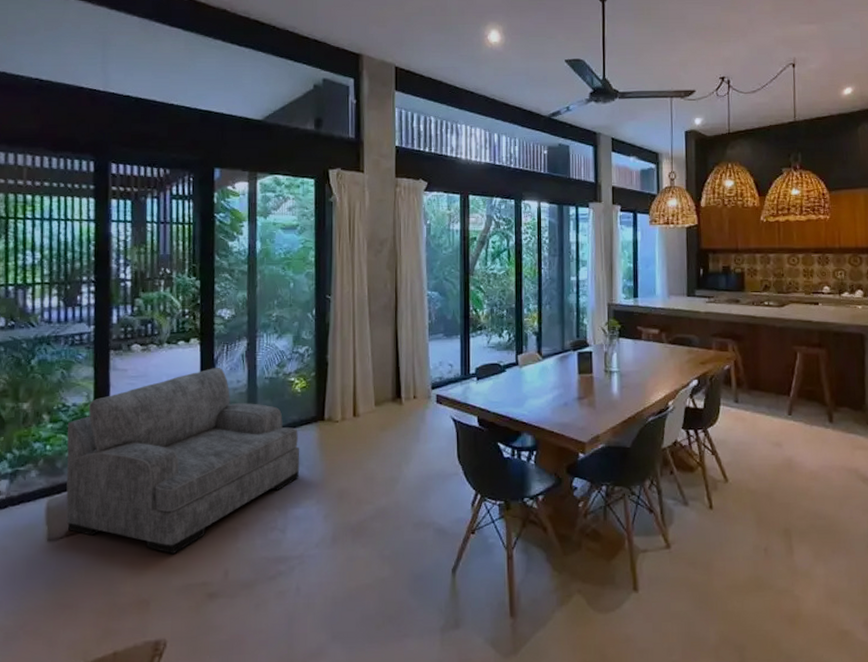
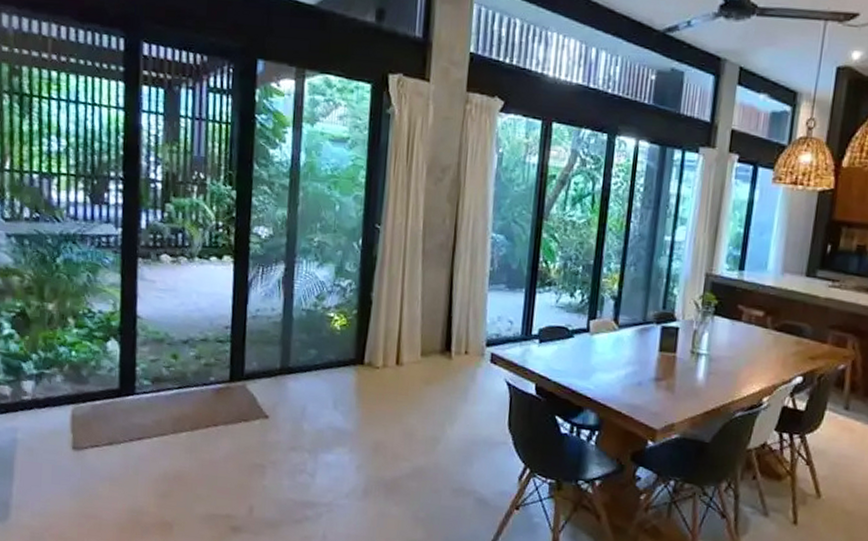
armchair: present [66,368,300,554] -> none [91,291,336,481]

